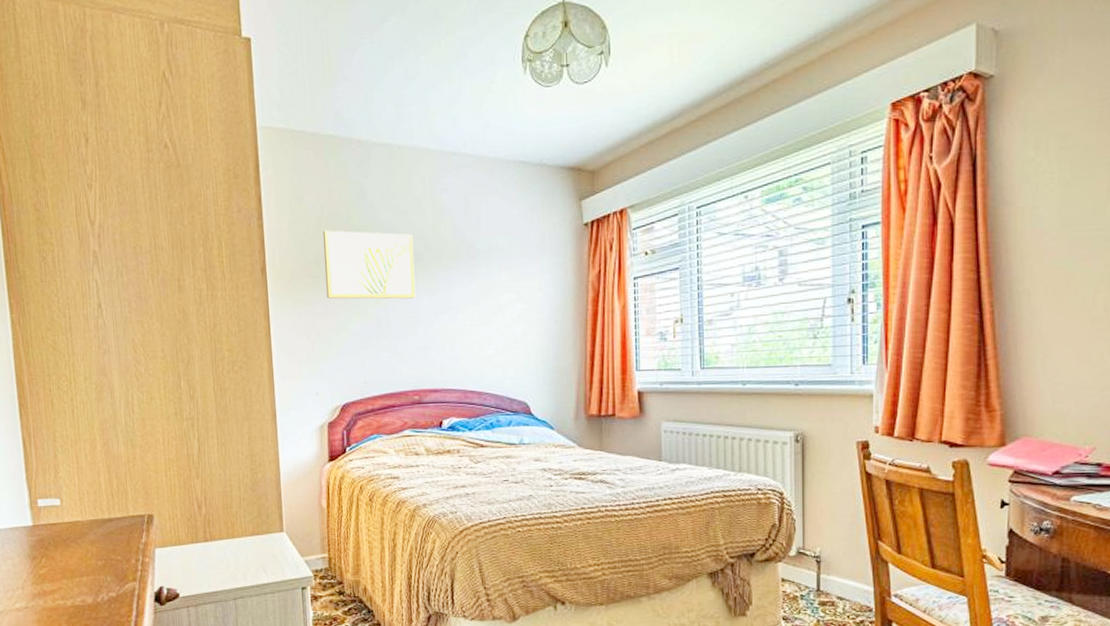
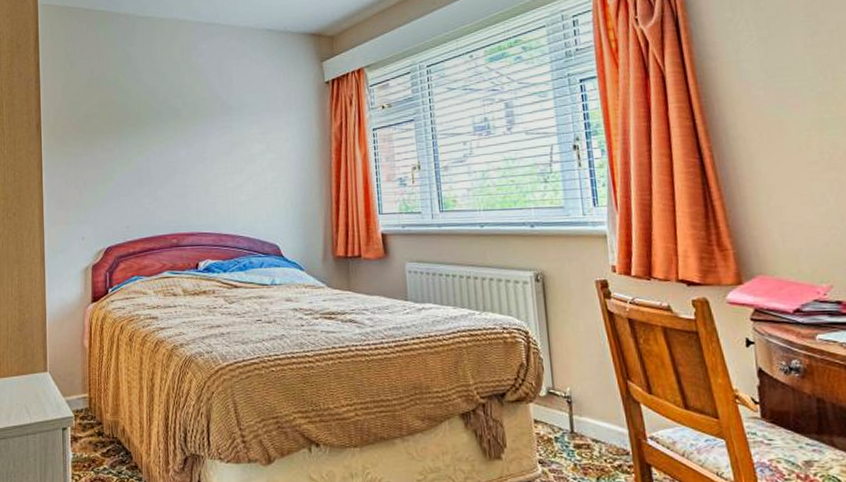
wall art: present [322,230,416,299] -> none [92,91,174,151]

